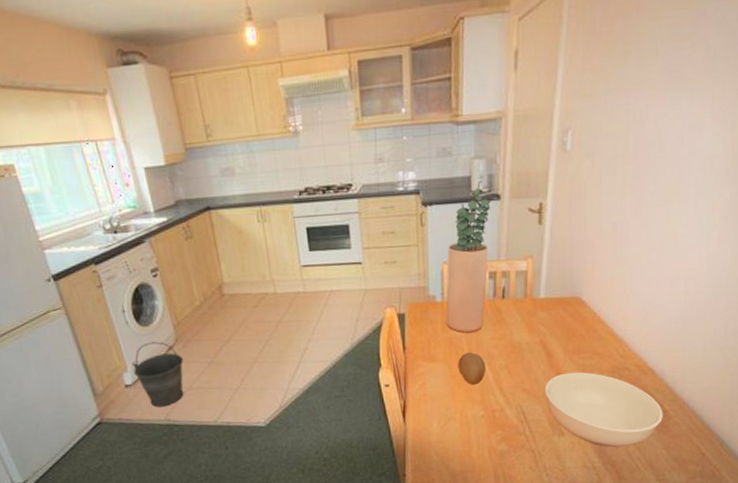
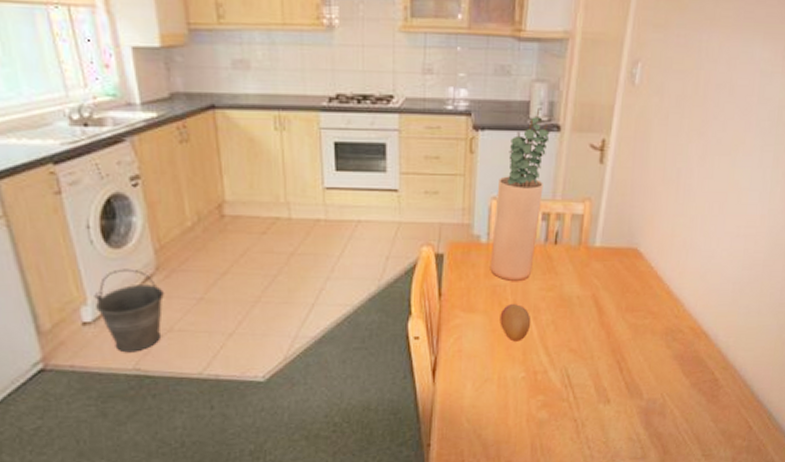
bowl: present [544,372,663,447] -> none [593,332,714,418]

